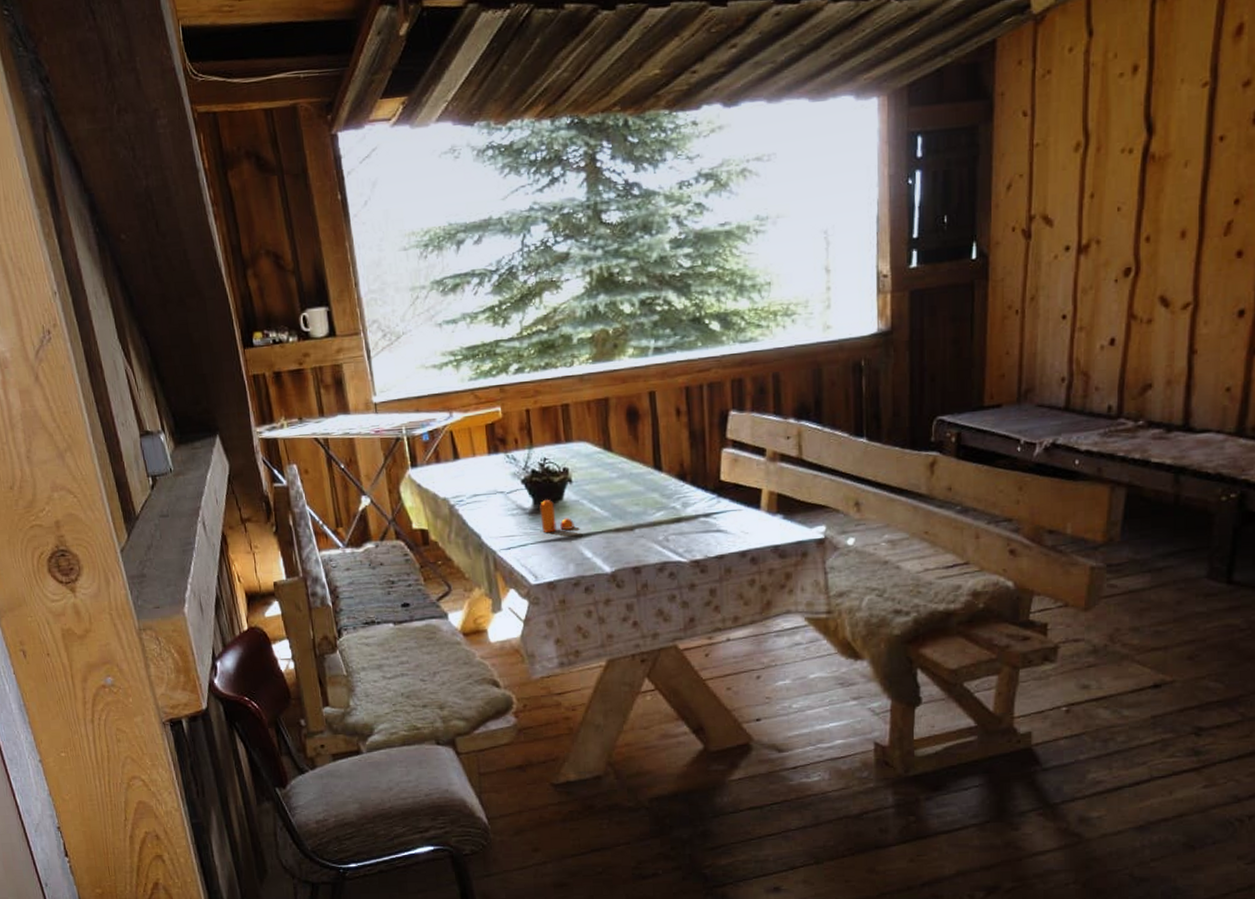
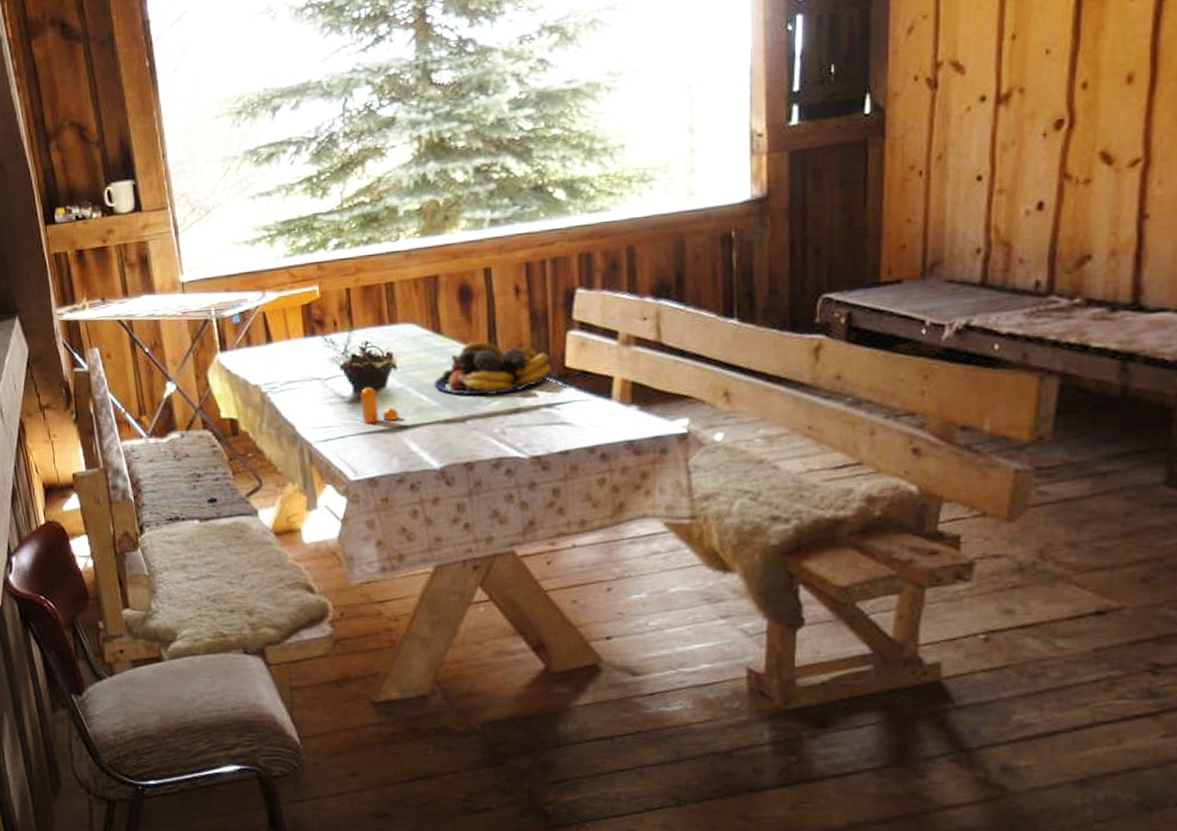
fruit bowl: none [605,458,708,507] -> present [433,341,551,396]

